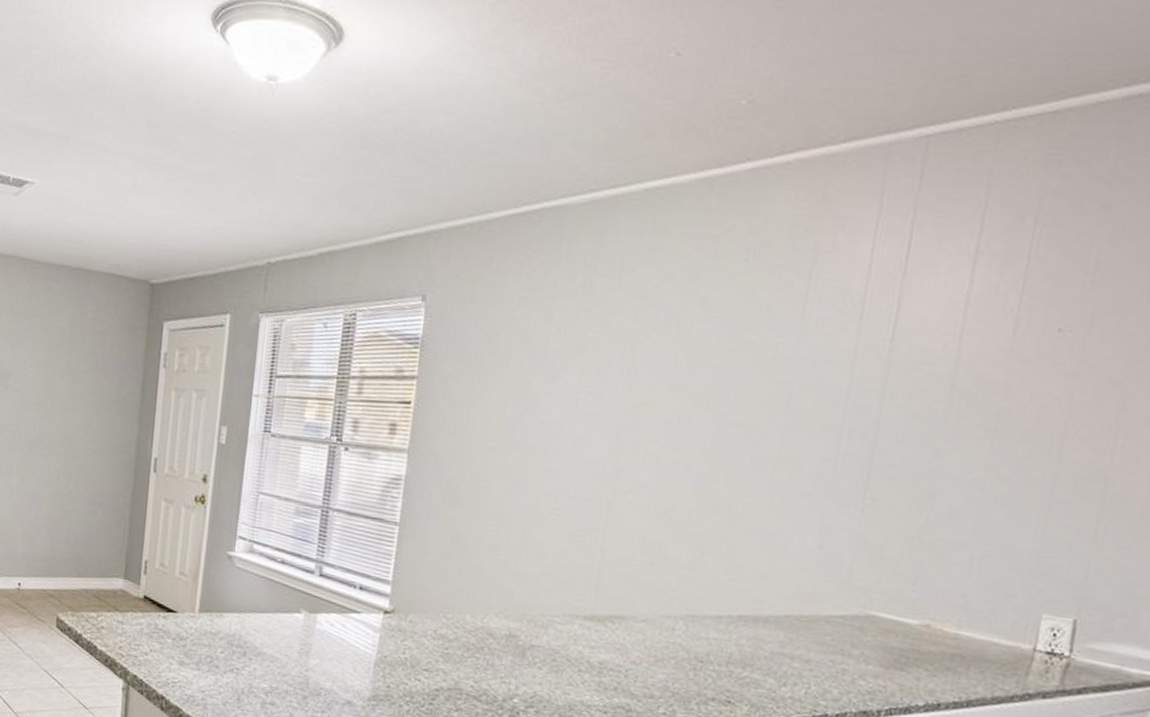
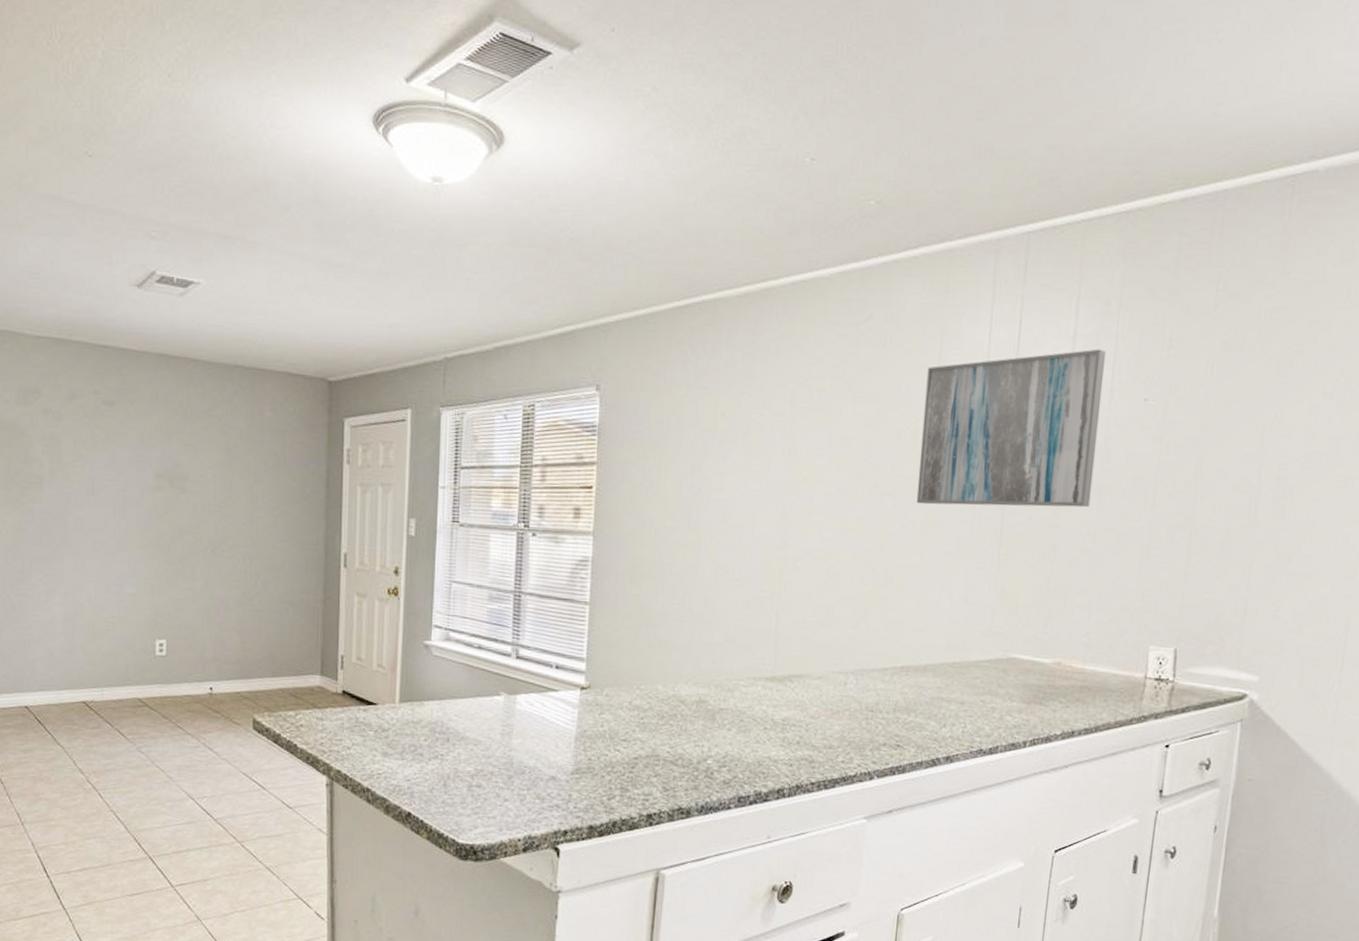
wall art: none [769,270,1015,452] -> present [916,349,1107,508]

